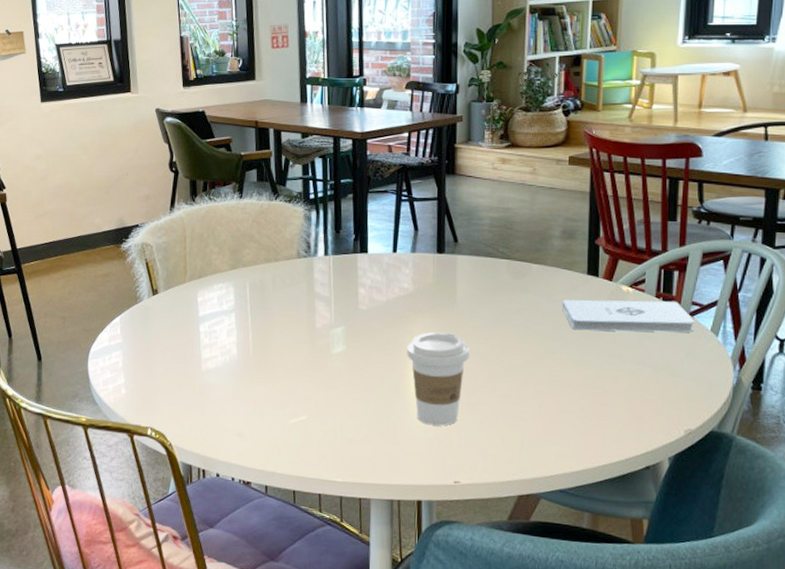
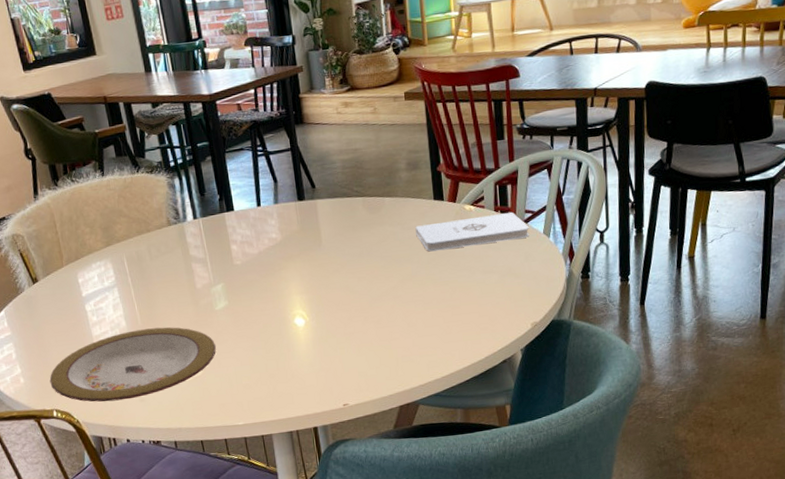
plate: none [150,360,326,431] -> present [49,327,216,402]
coffee cup: present [407,331,469,426] -> none [284,273,341,359]

